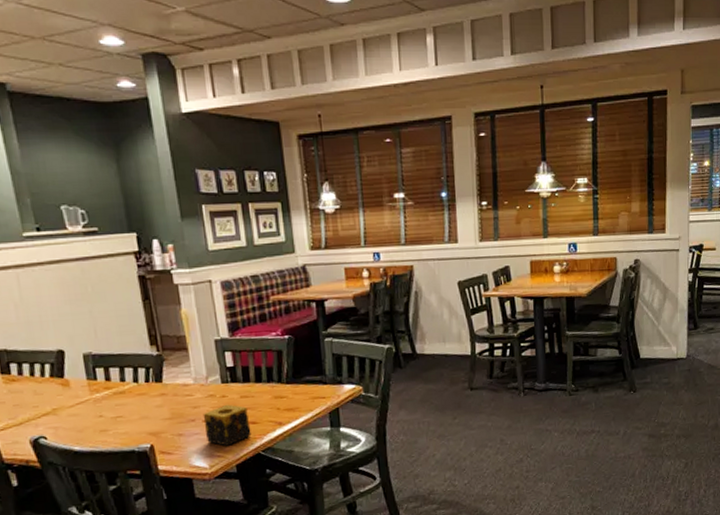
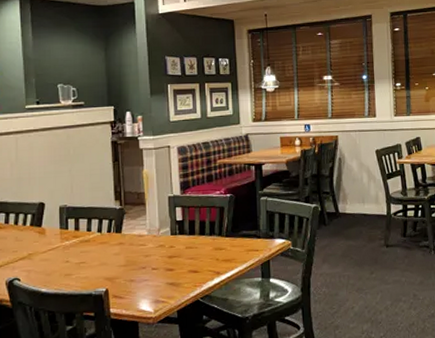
candle: present [202,404,252,446] -> none [152,254,193,293]

